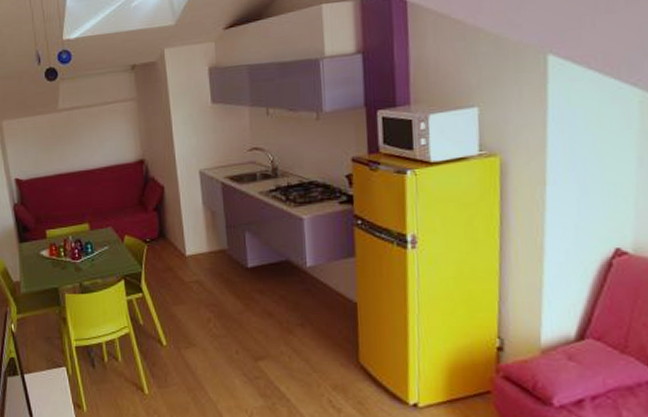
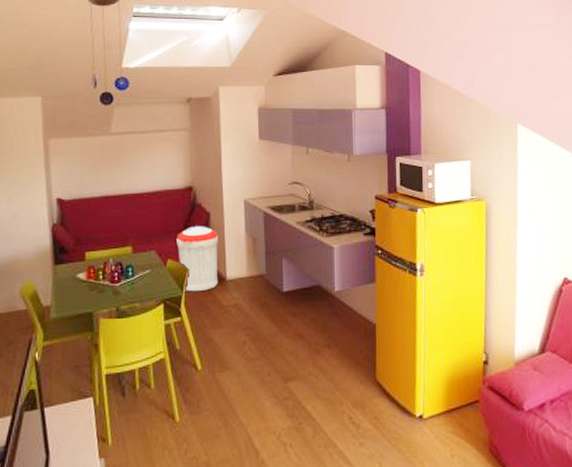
trash can: none [132,200,178,268] -> present [176,226,219,292]

